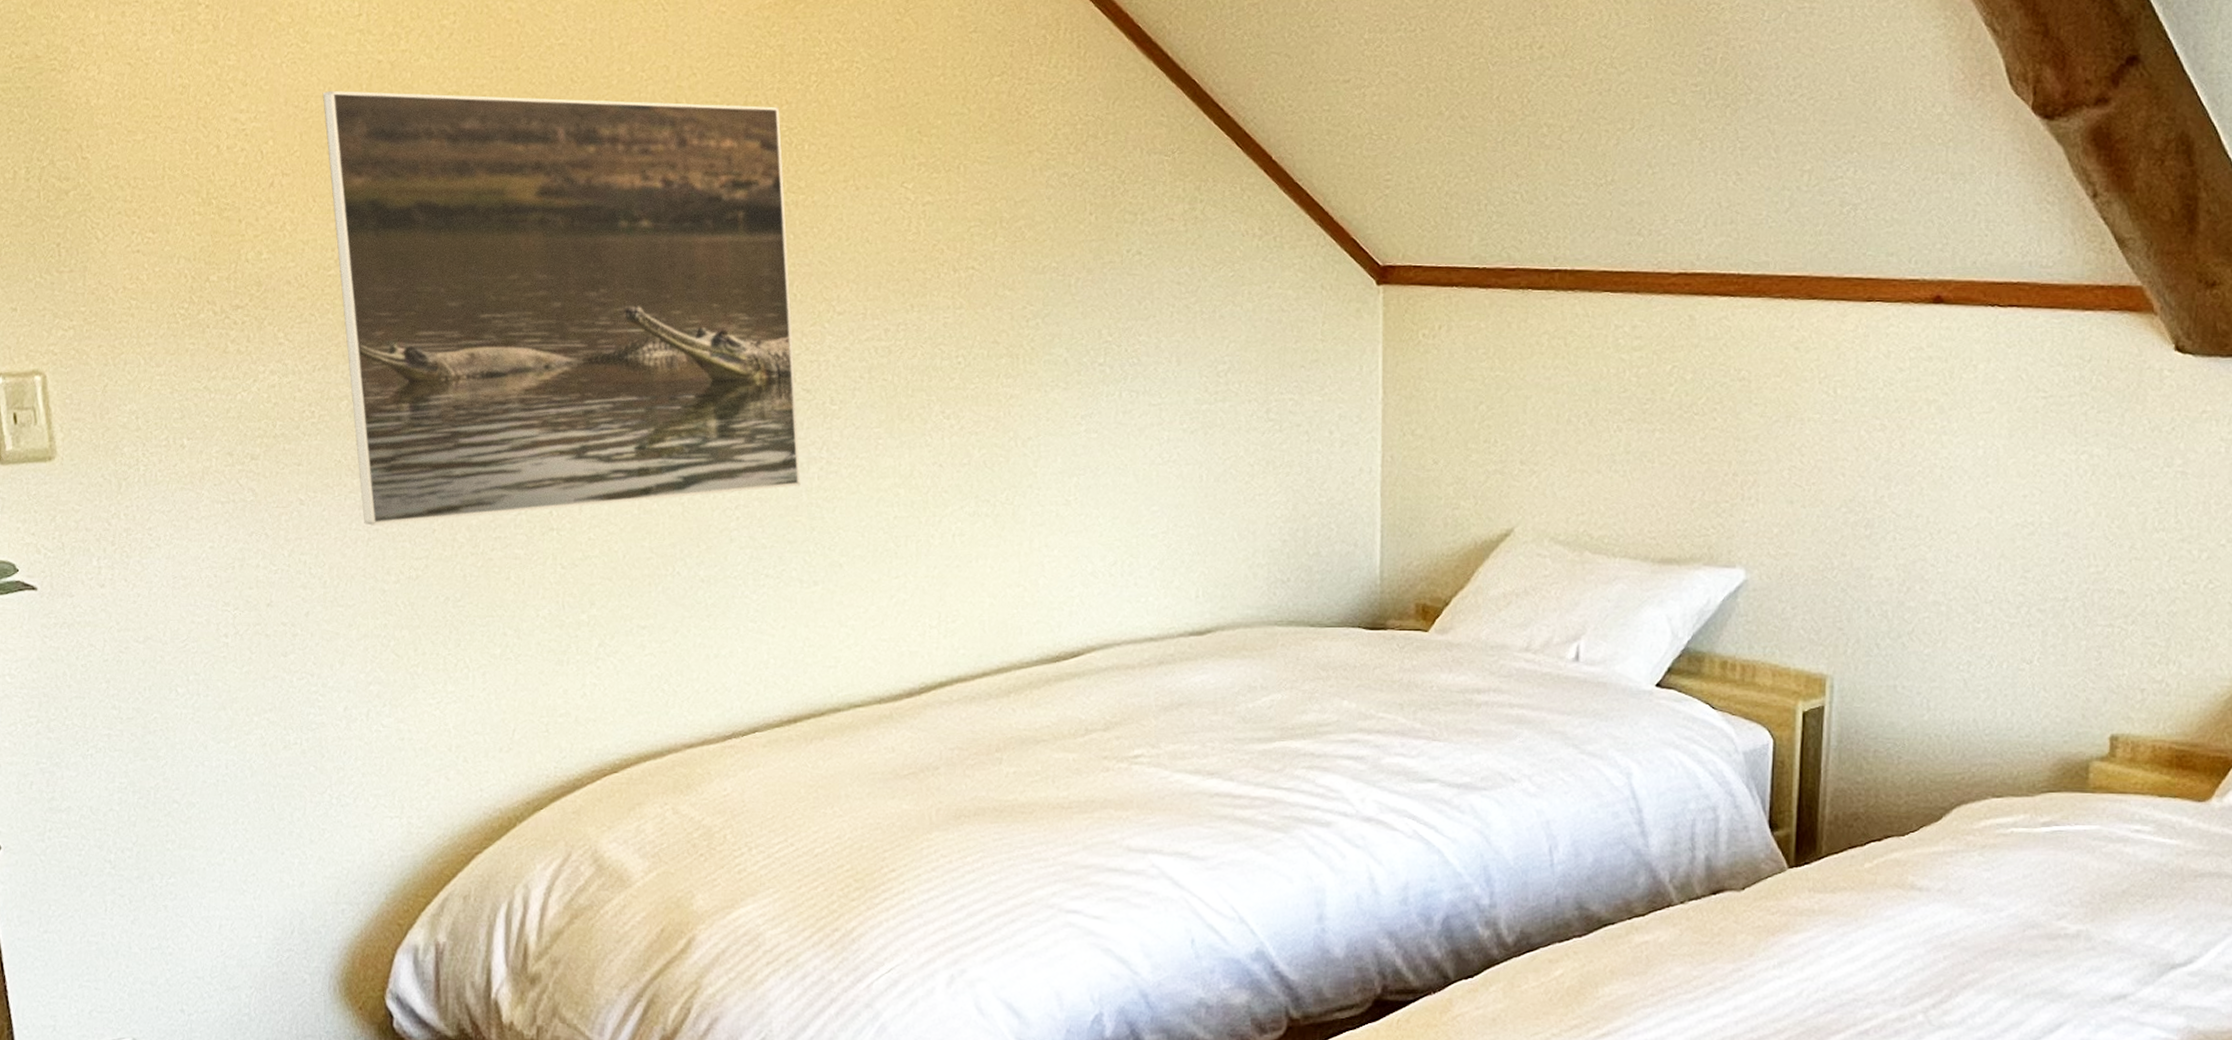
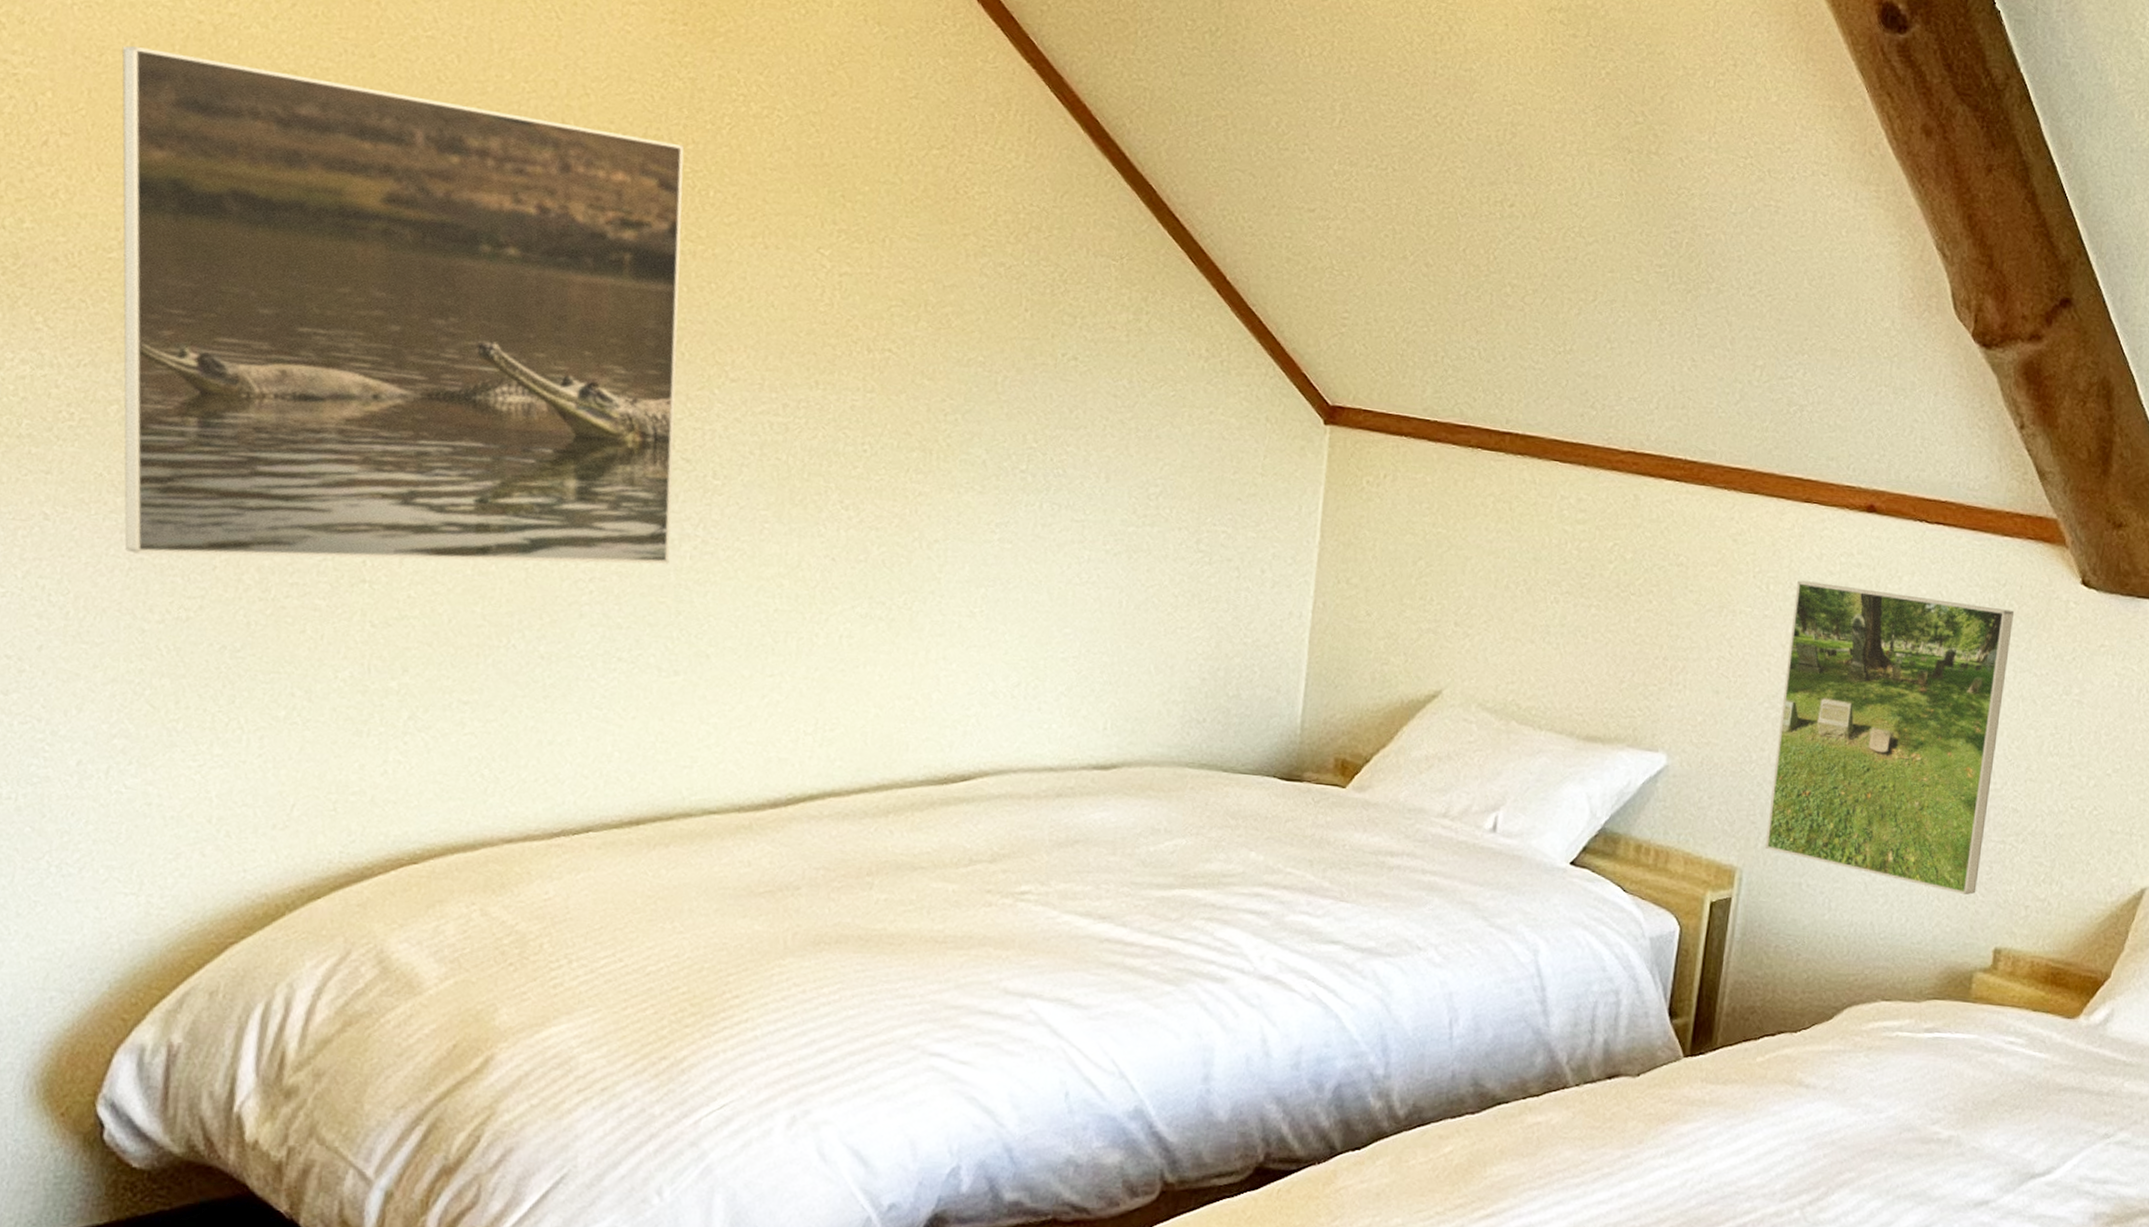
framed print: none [1856,381,2102,684] -> present [1766,580,2014,896]

